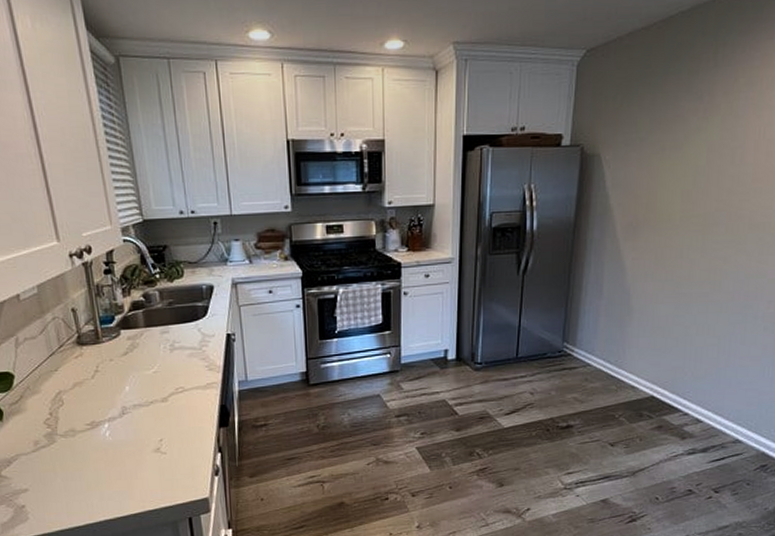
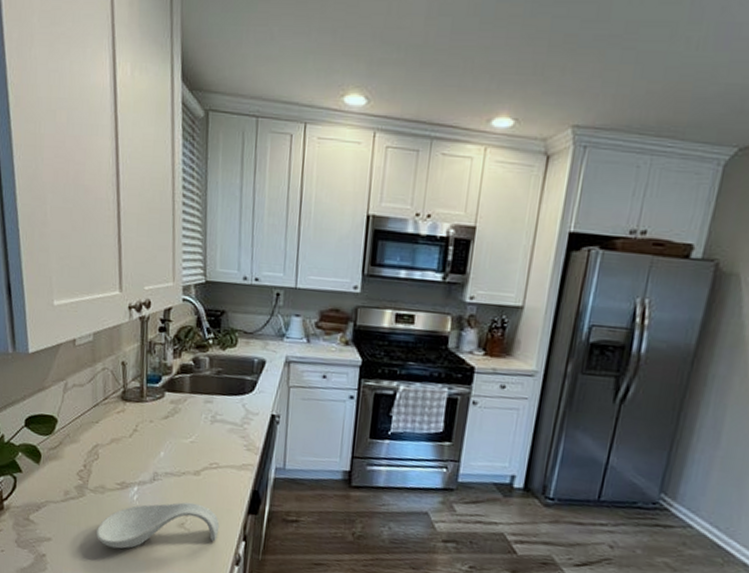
spoon rest: none [73,427,195,485] -> present [95,502,220,549]

